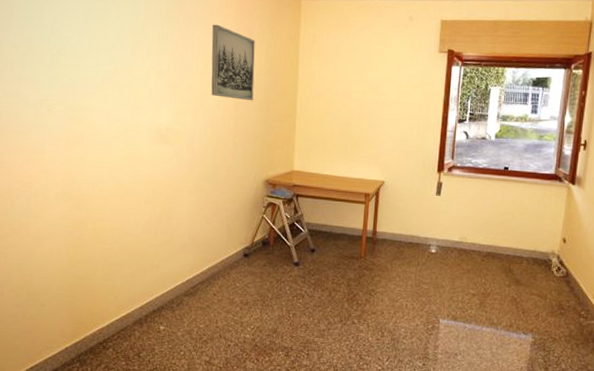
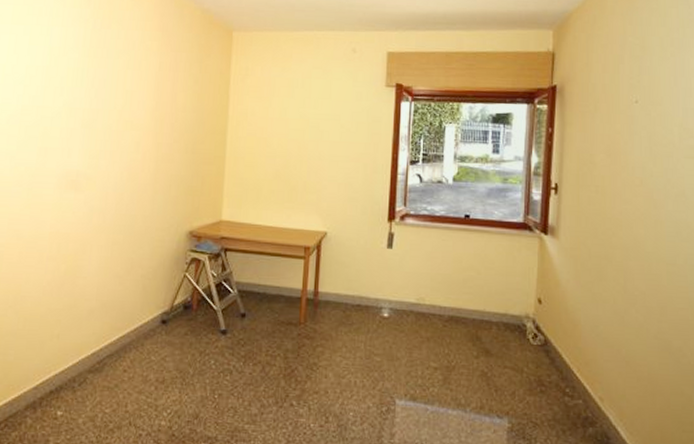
wall art: present [211,24,255,101] -> none [129,58,181,142]

